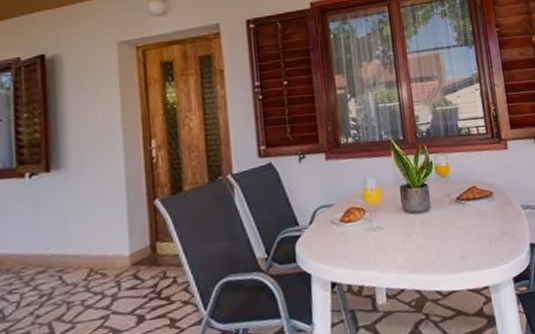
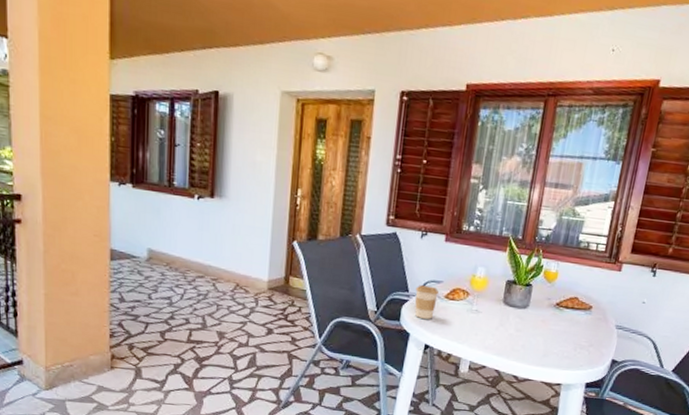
coffee cup: none [306,212,333,253] -> present [414,285,439,319]

